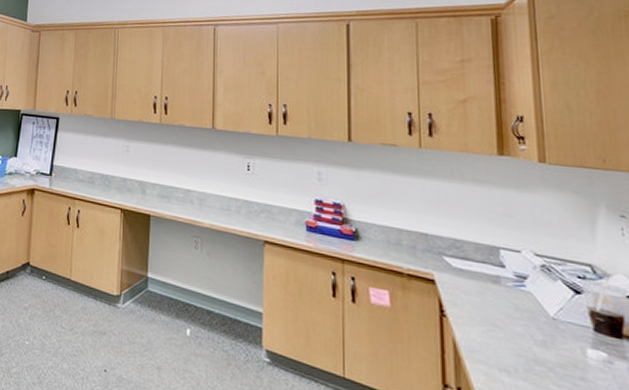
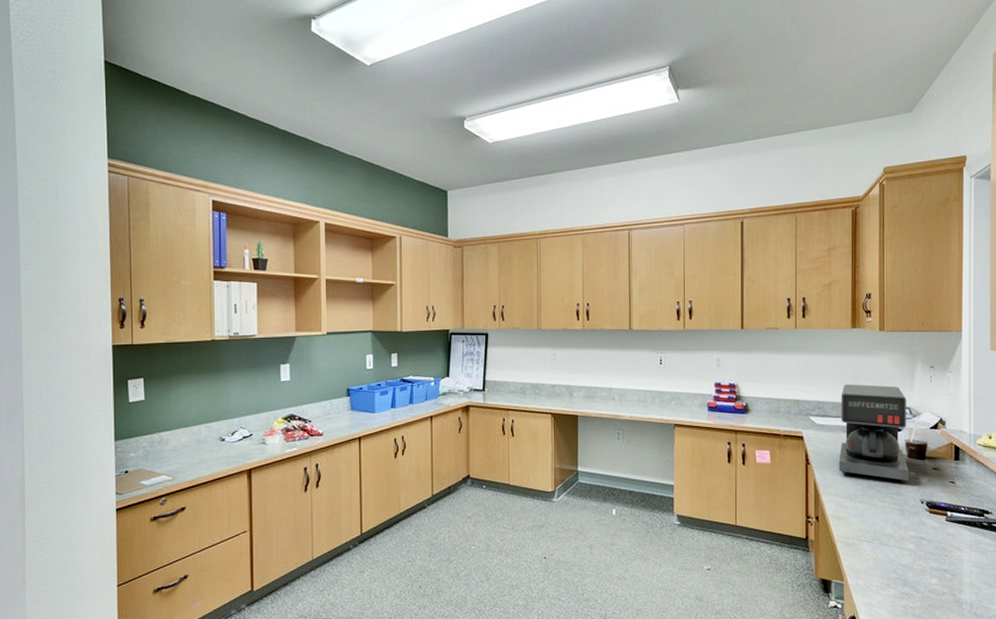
coffee maker: none [486,222,599,365] -> present [839,384,909,482]

